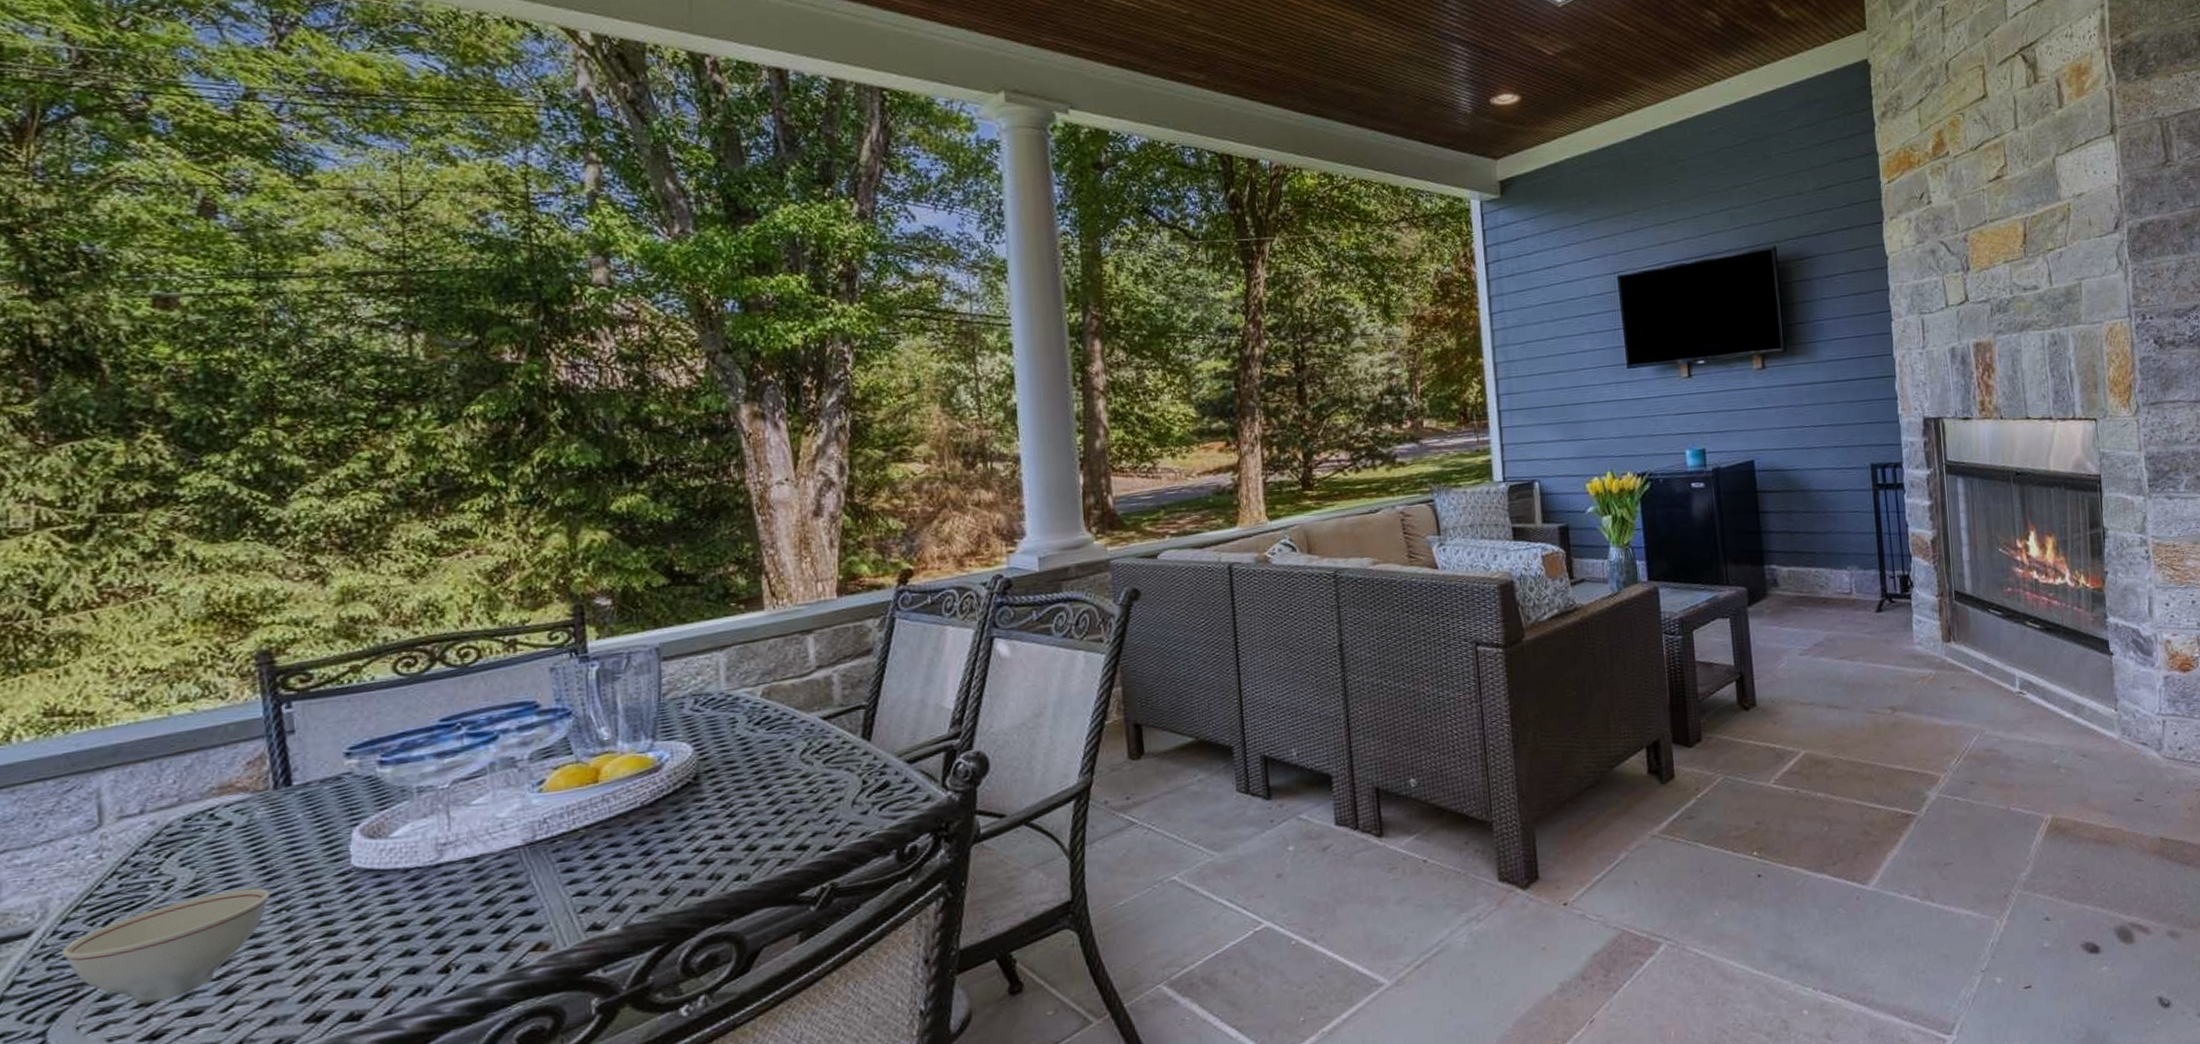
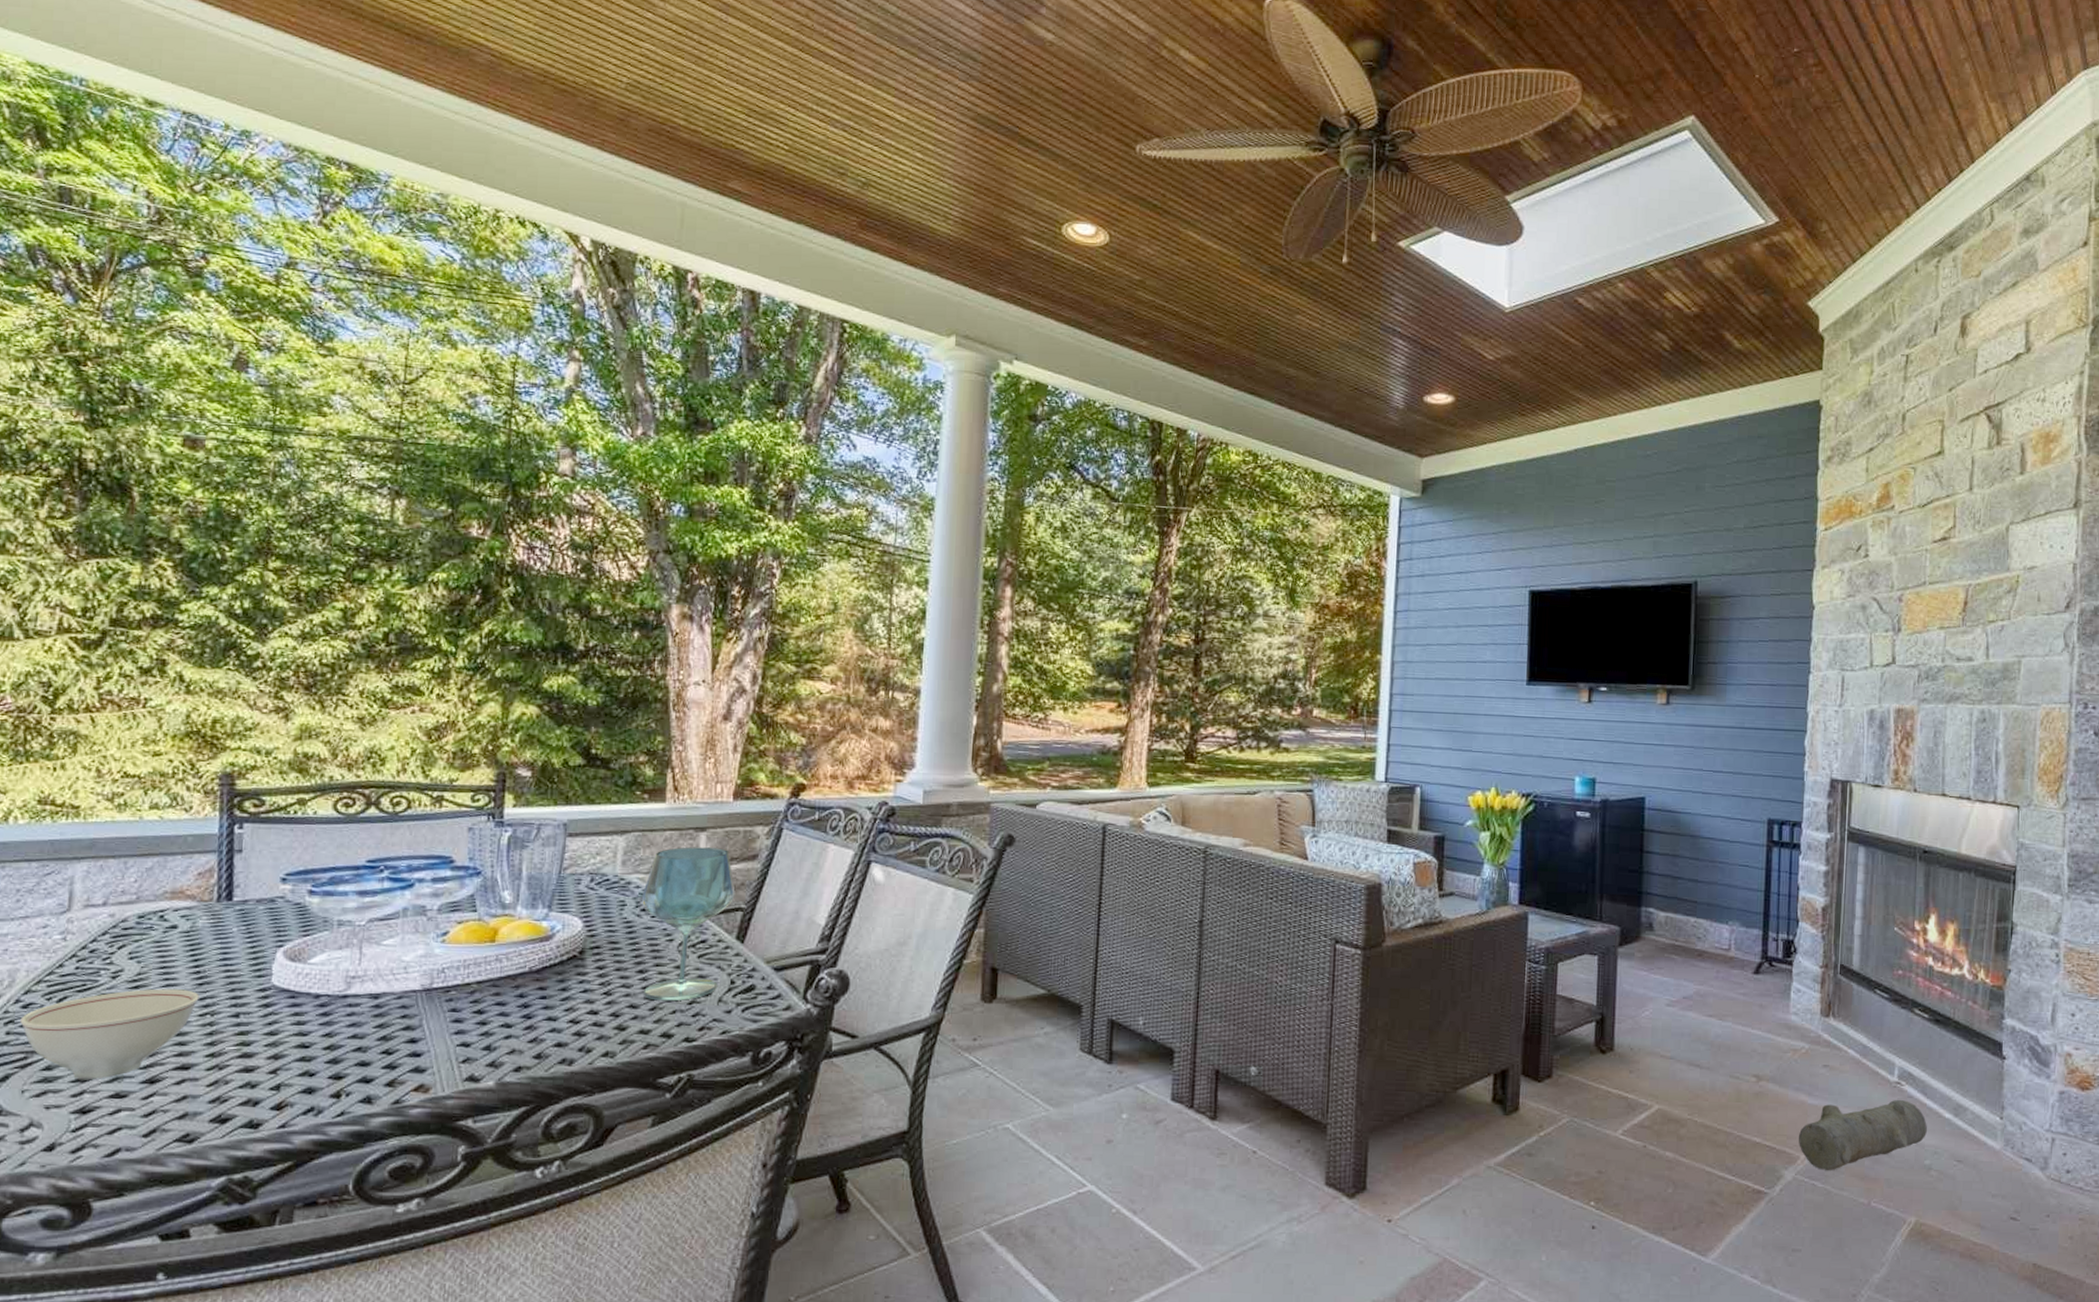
wine glass: none [752,647,854,815] -> present [641,847,735,1001]
decorative log: none [1937,707,2053,785] -> present [1799,1099,1928,1170]

